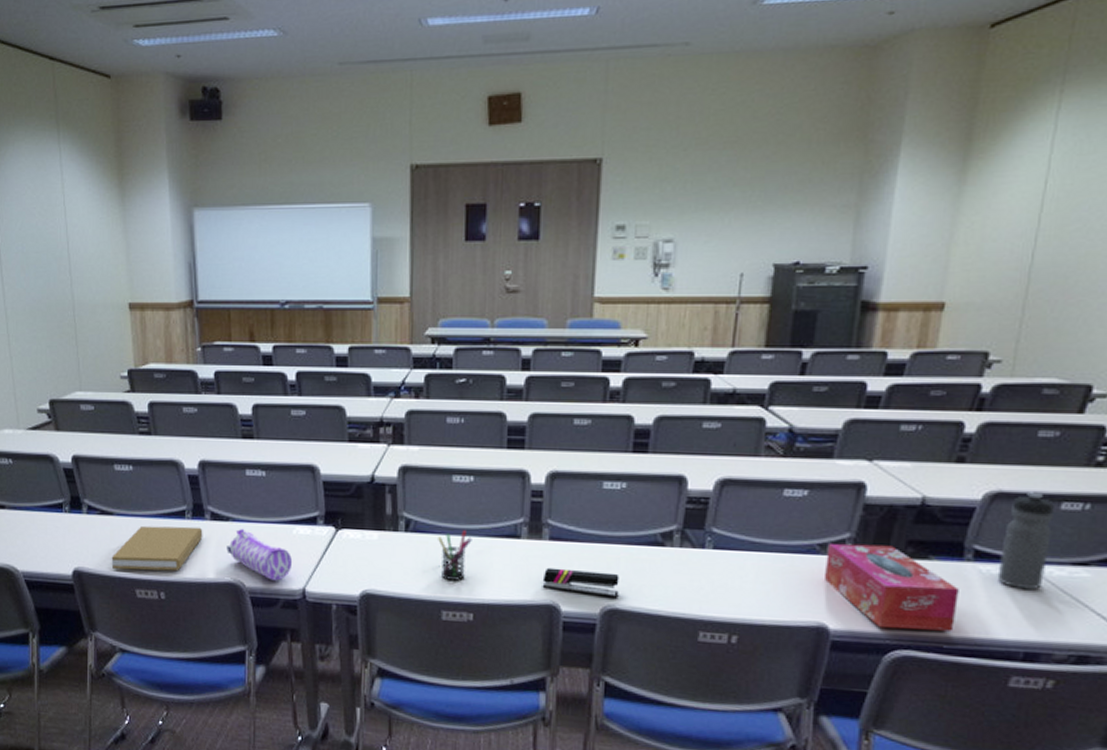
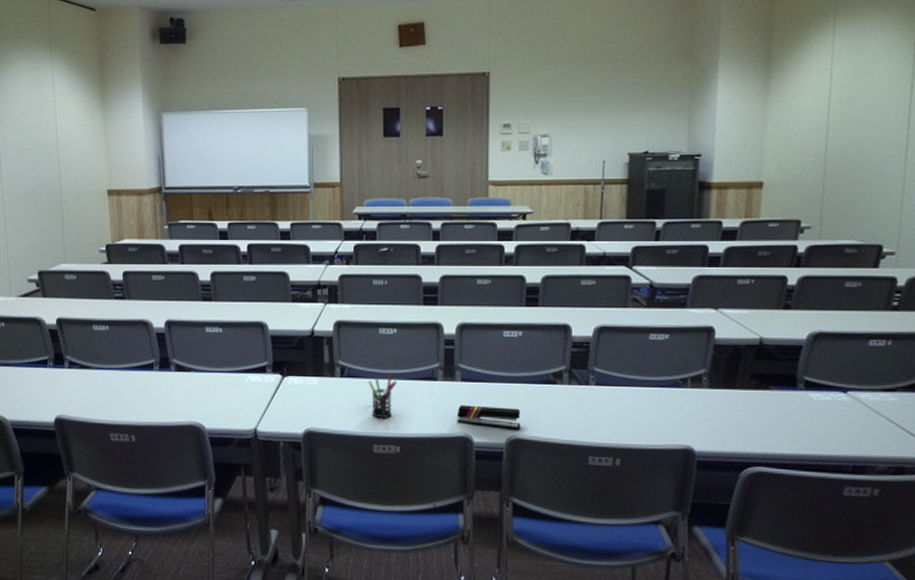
book: present [111,525,203,571] -> none [89,377,169,417]
pencil case: present [226,528,293,581] -> none [189,377,246,423]
tissue box: present [825,543,959,631] -> none [687,378,796,450]
water bottle: present [997,492,1054,591] -> none [825,332,864,413]

